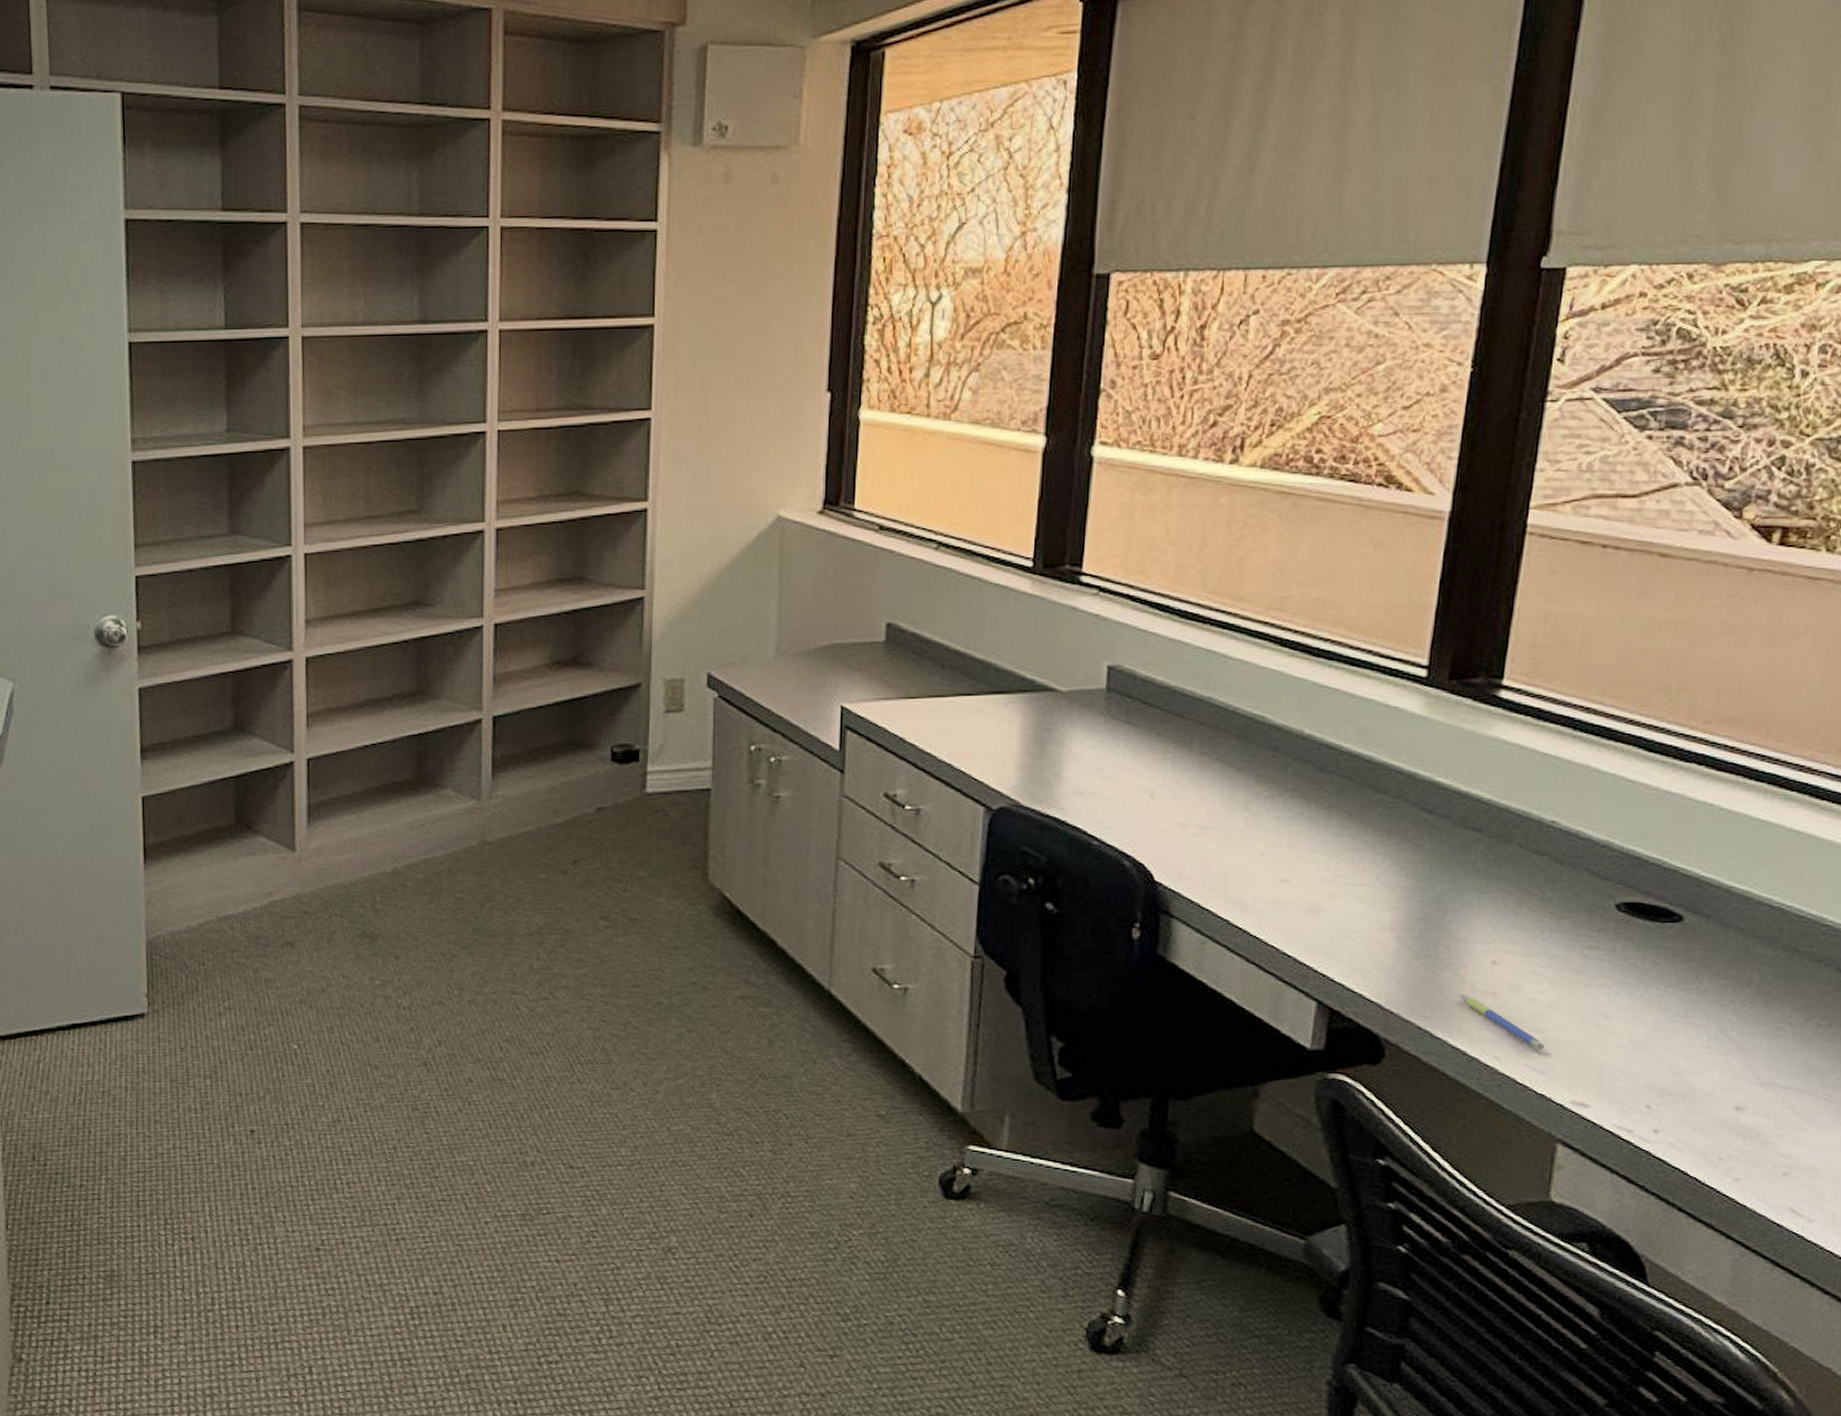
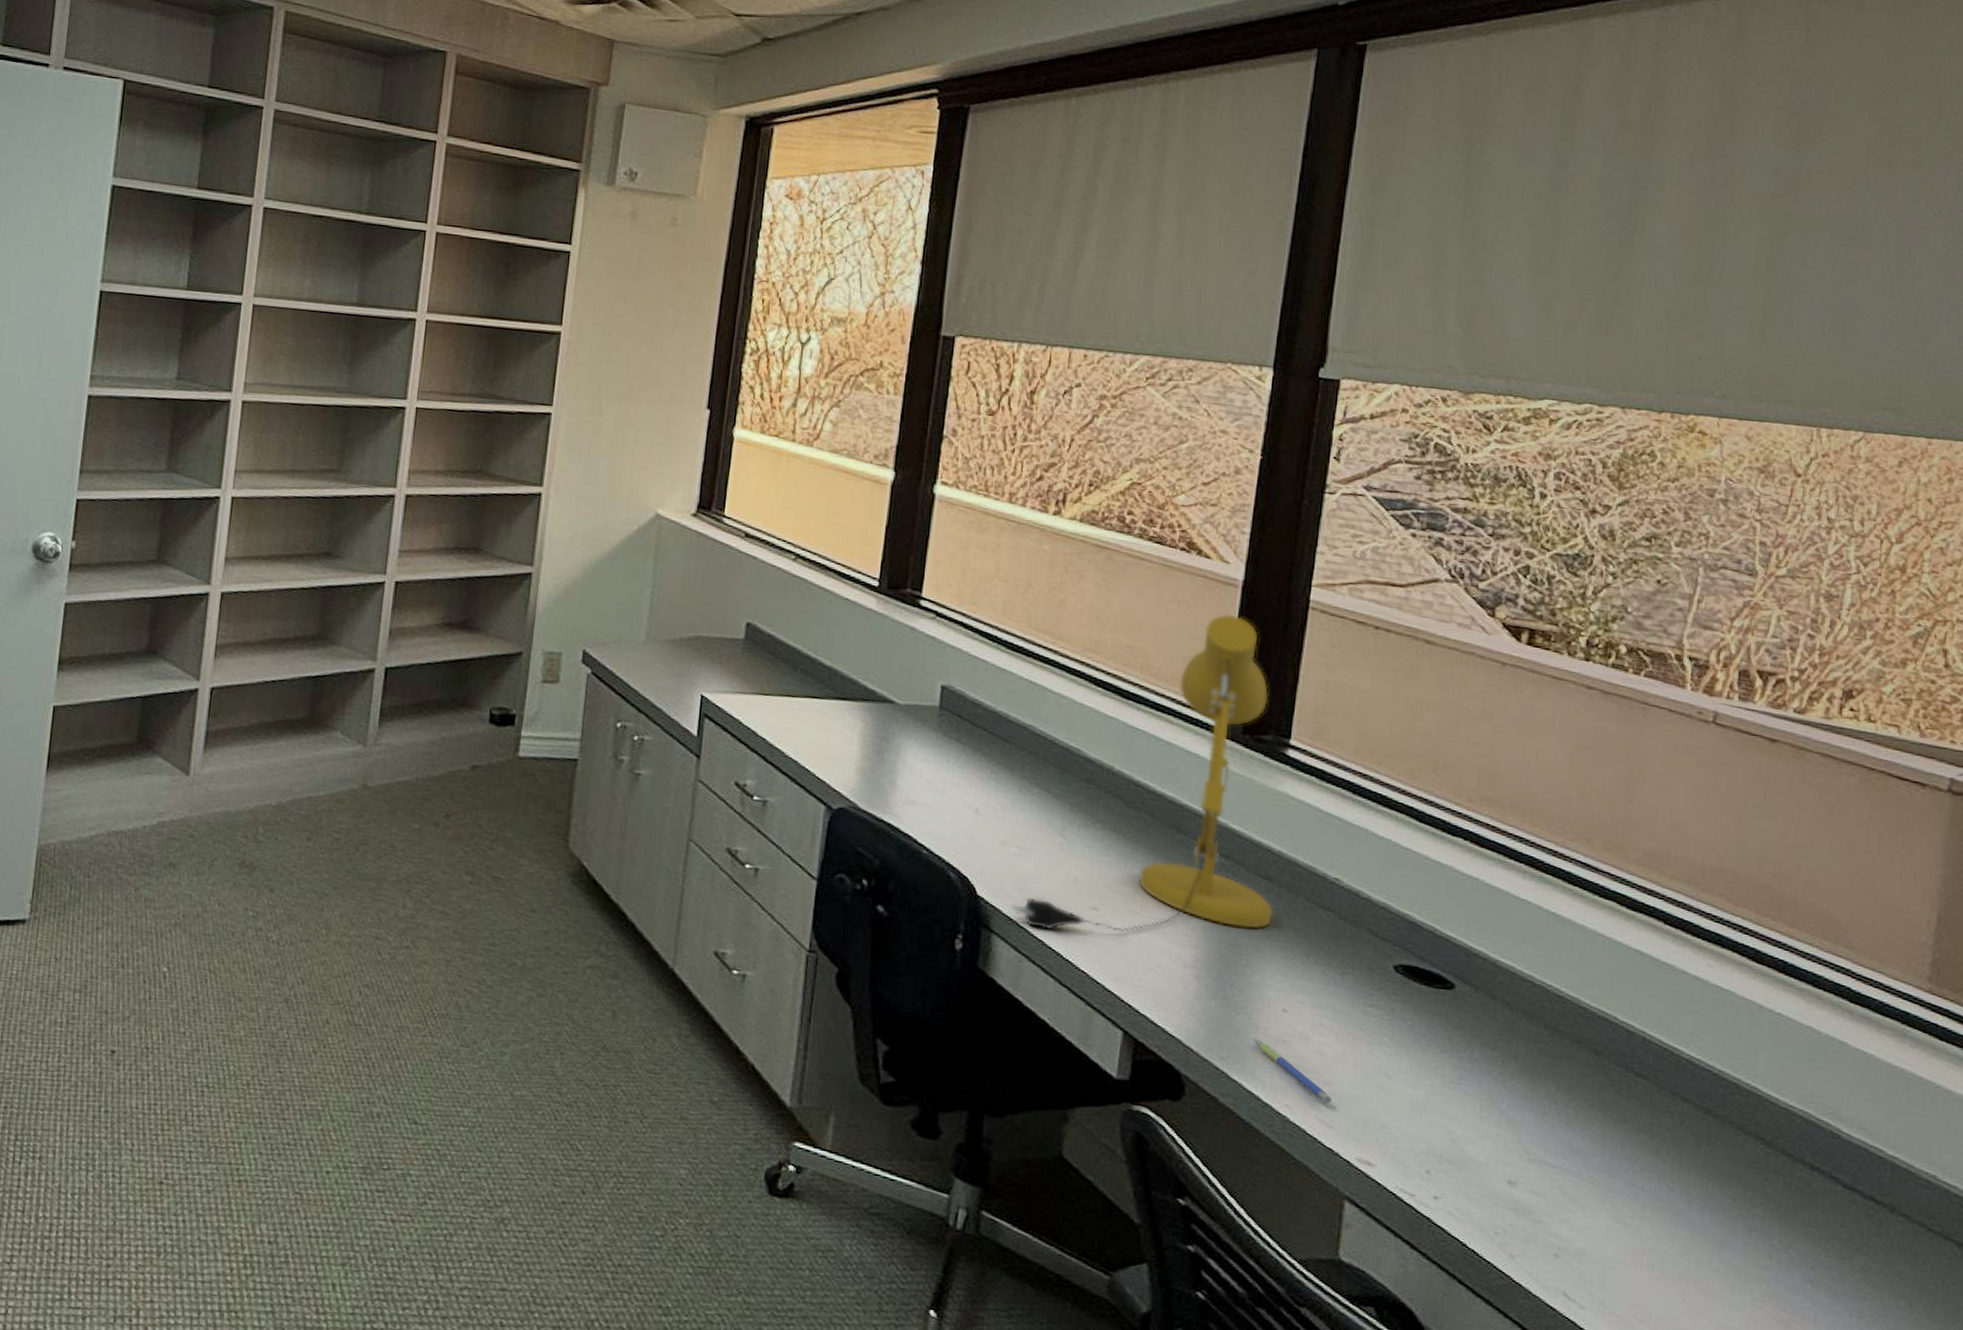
desk lamp: none [1192,550,1482,908] -> present [1011,613,1273,932]

